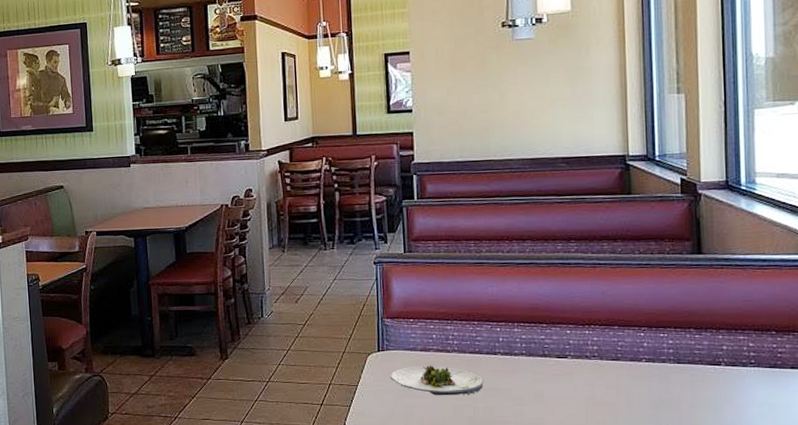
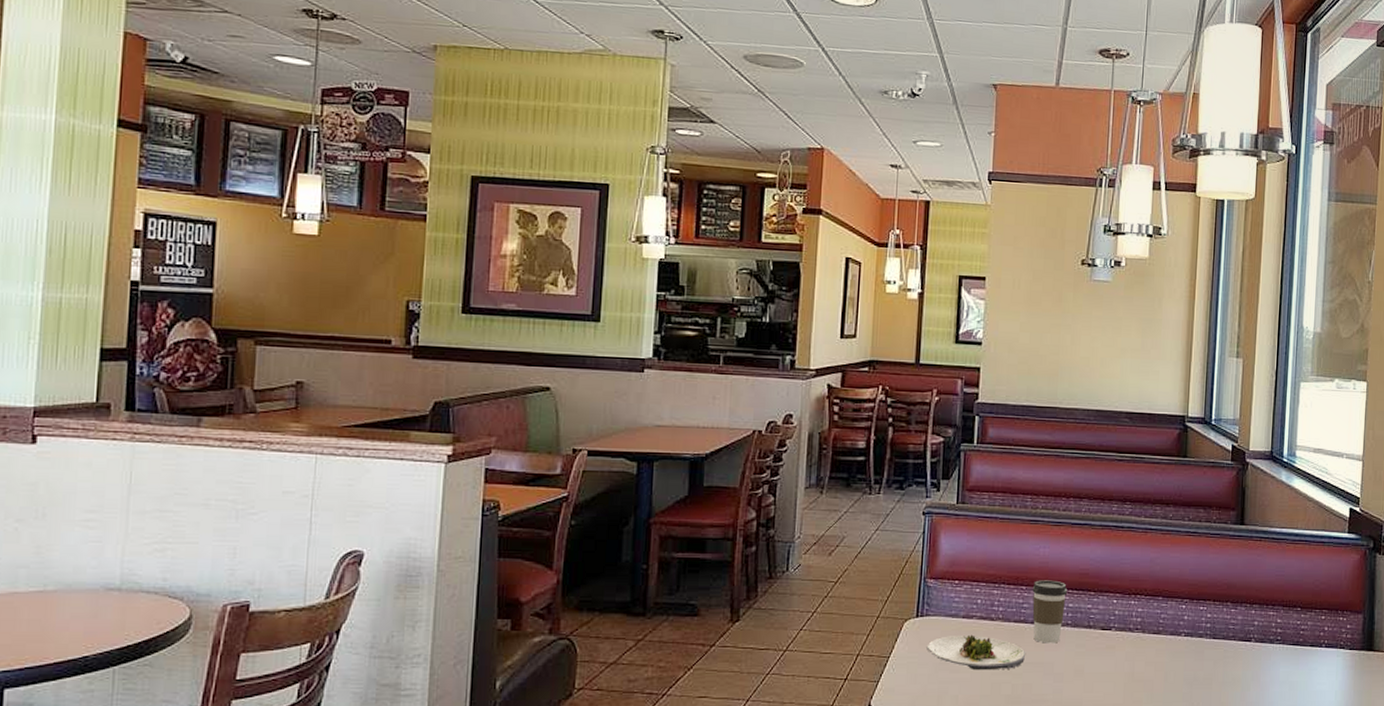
coffee cup: none [484,315,519,371] -> present [1032,580,1067,644]

